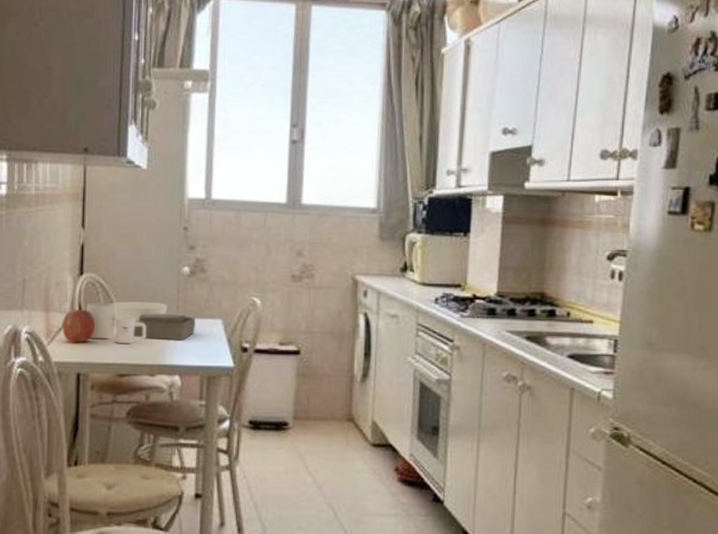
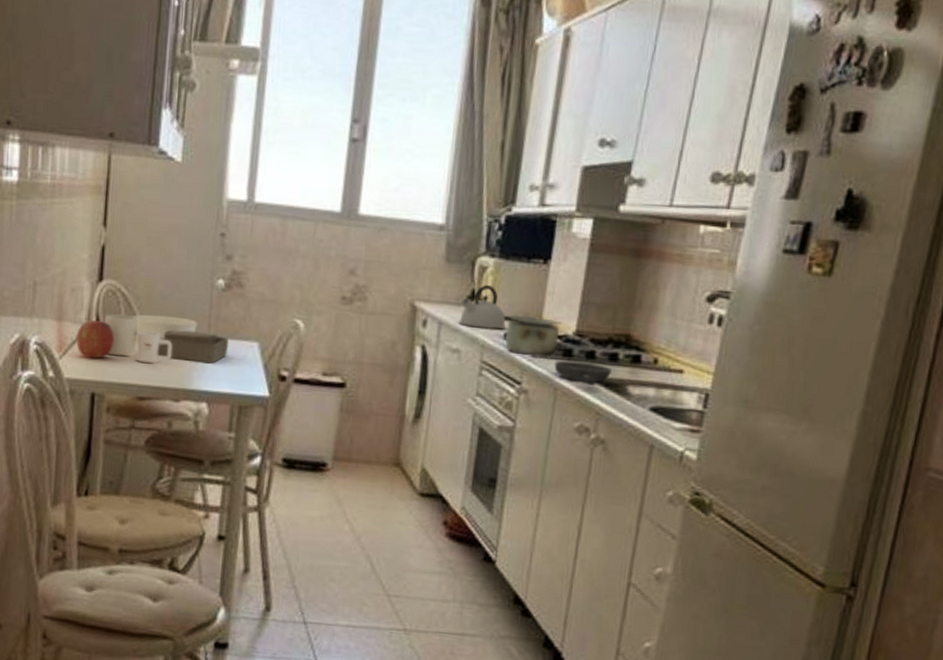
kettle: none [395,258,436,295] -> present [458,285,506,330]
saucepan: none [436,281,484,317] -> present [505,314,562,357]
frying pan: none [481,318,531,339] -> present [554,360,612,386]

